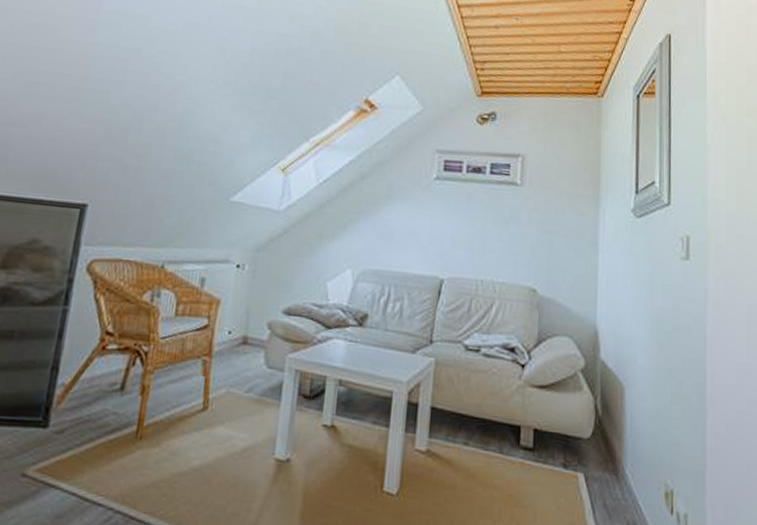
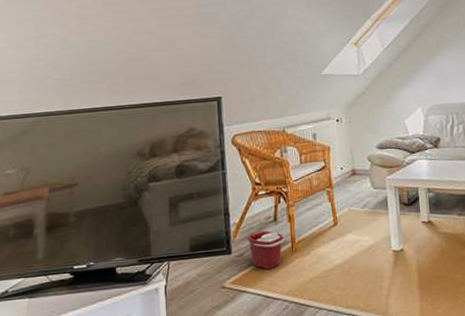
bucket: none [74,401,130,459] -> present [247,231,285,270]

